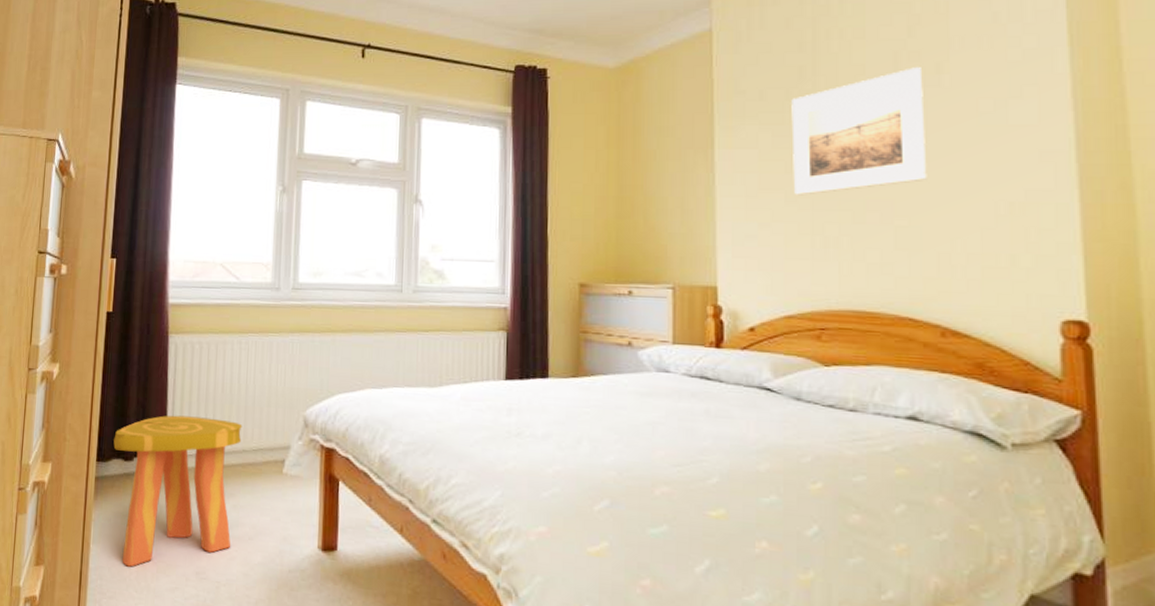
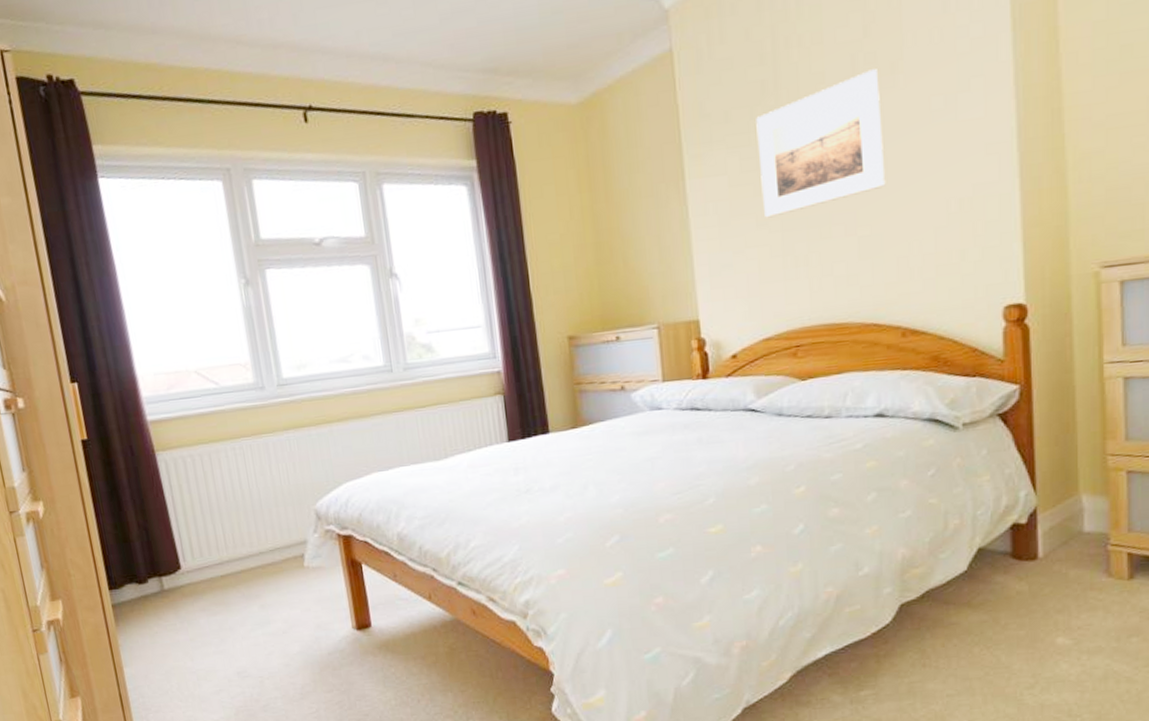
stool: present [113,415,243,567] -> none [121,527,267,681]

